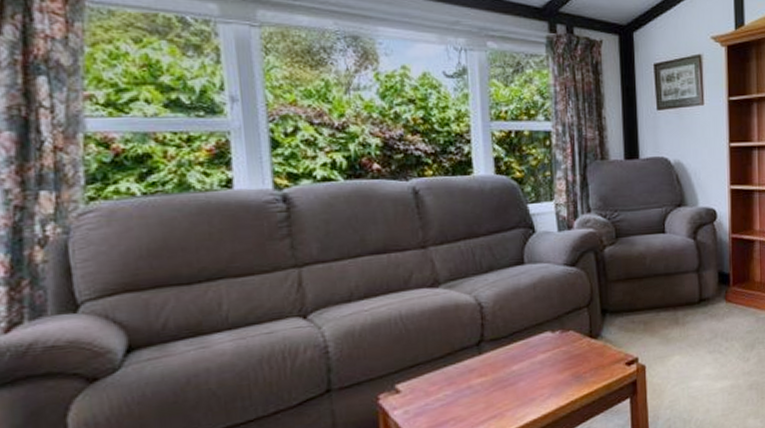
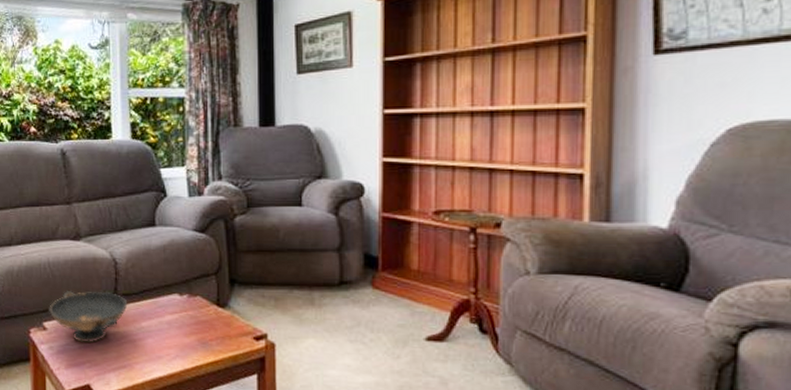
decorative bowl: none [402,339,496,399] -> present [49,291,128,343]

